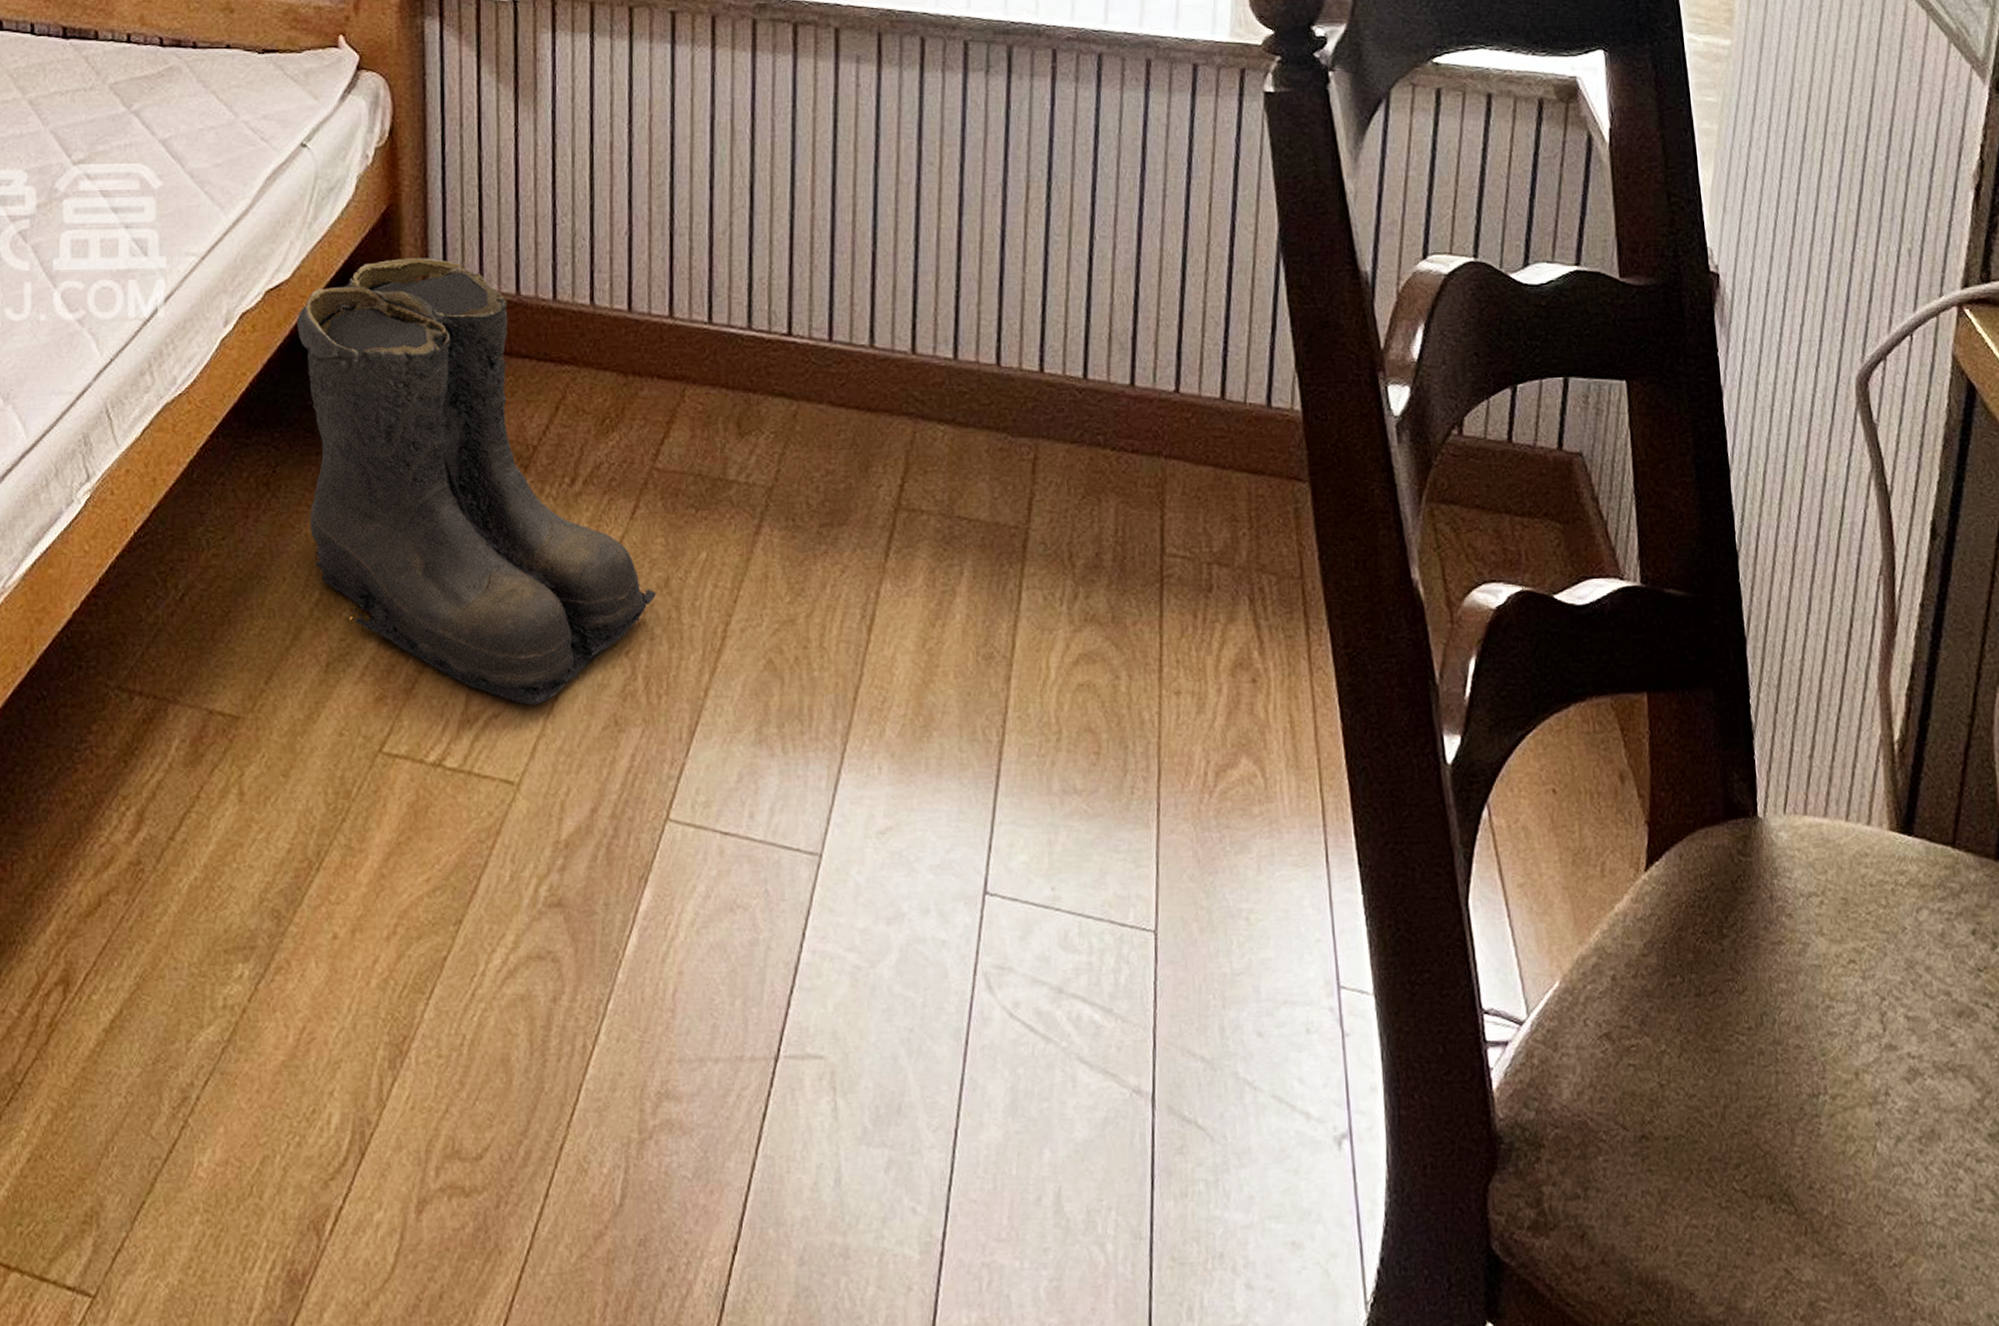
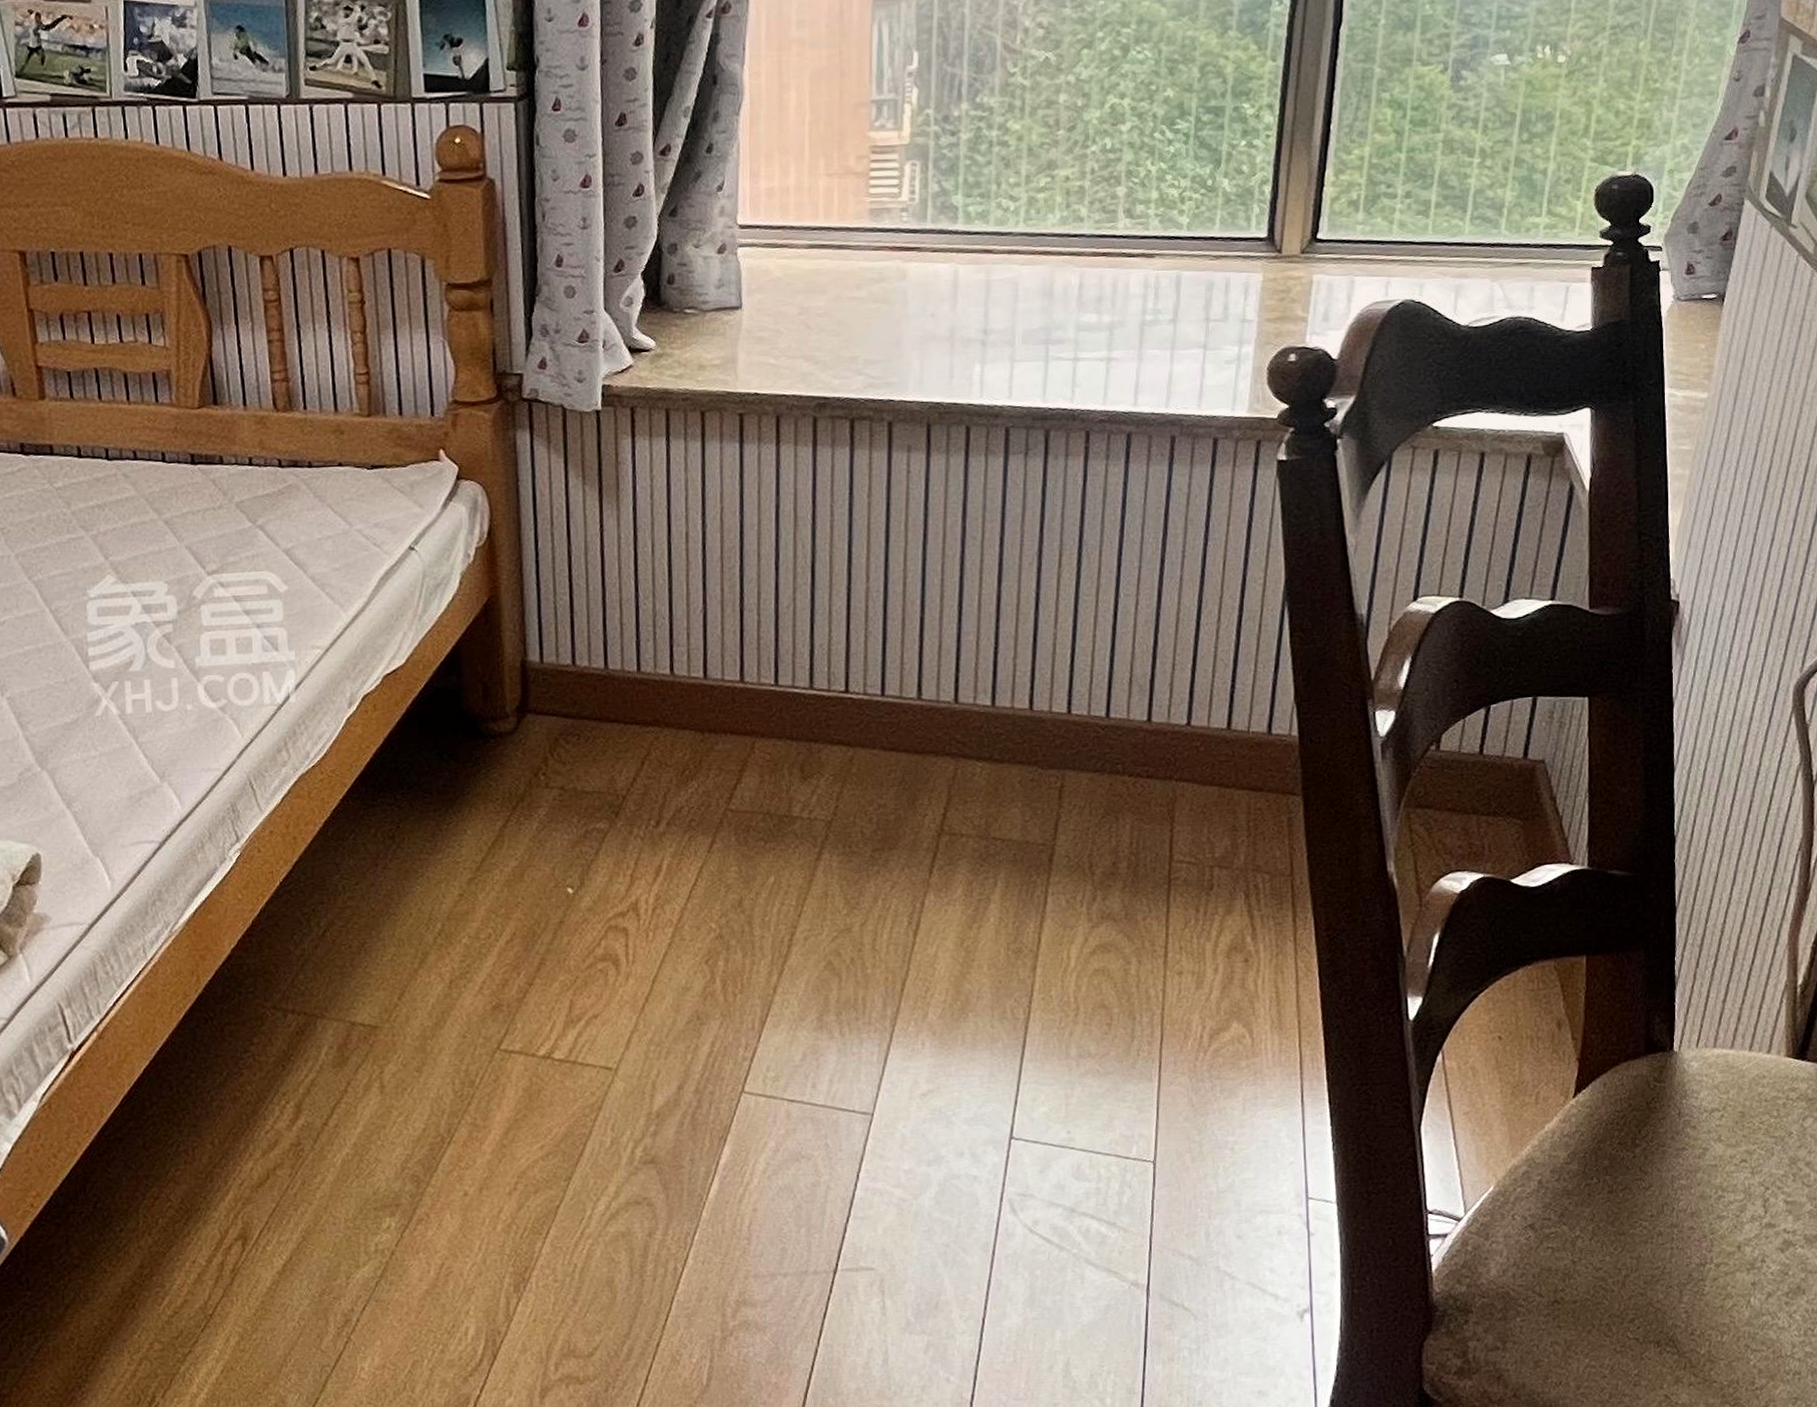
boots: present [297,258,659,706] -> none [412,641,733,1007]

